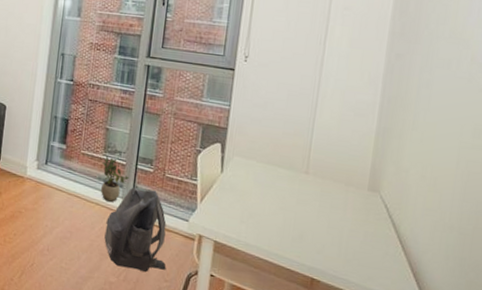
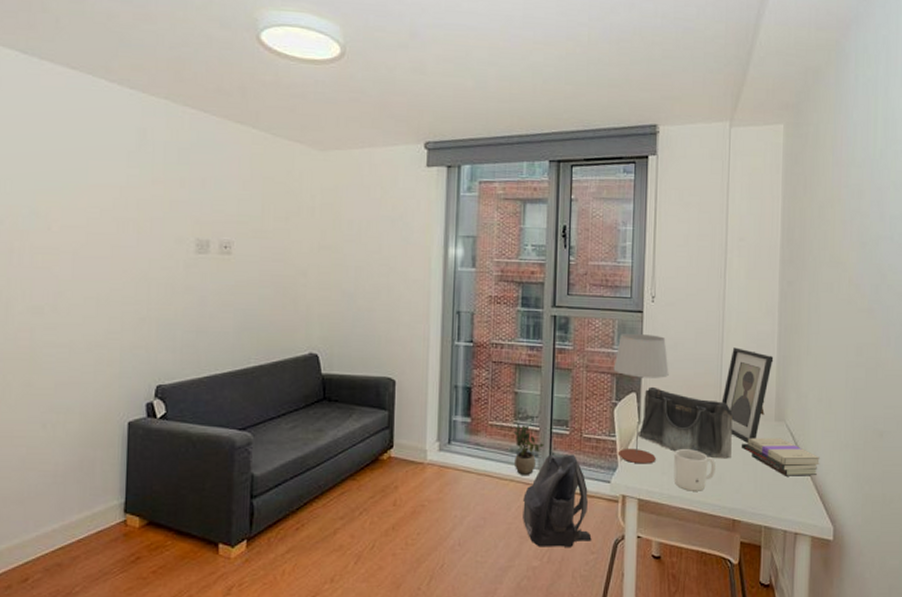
table lamp: none [197,88,257,211] -> present [613,334,669,464]
saddlebag: none [219,139,321,219] -> present [638,386,733,459]
mug: none [252,202,298,245] -> present [674,449,716,491]
picture frame: none [309,113,373,209] -> present [721,347,774,444]
books: none [328,202,417,253] -> present [742,437,820,476]

